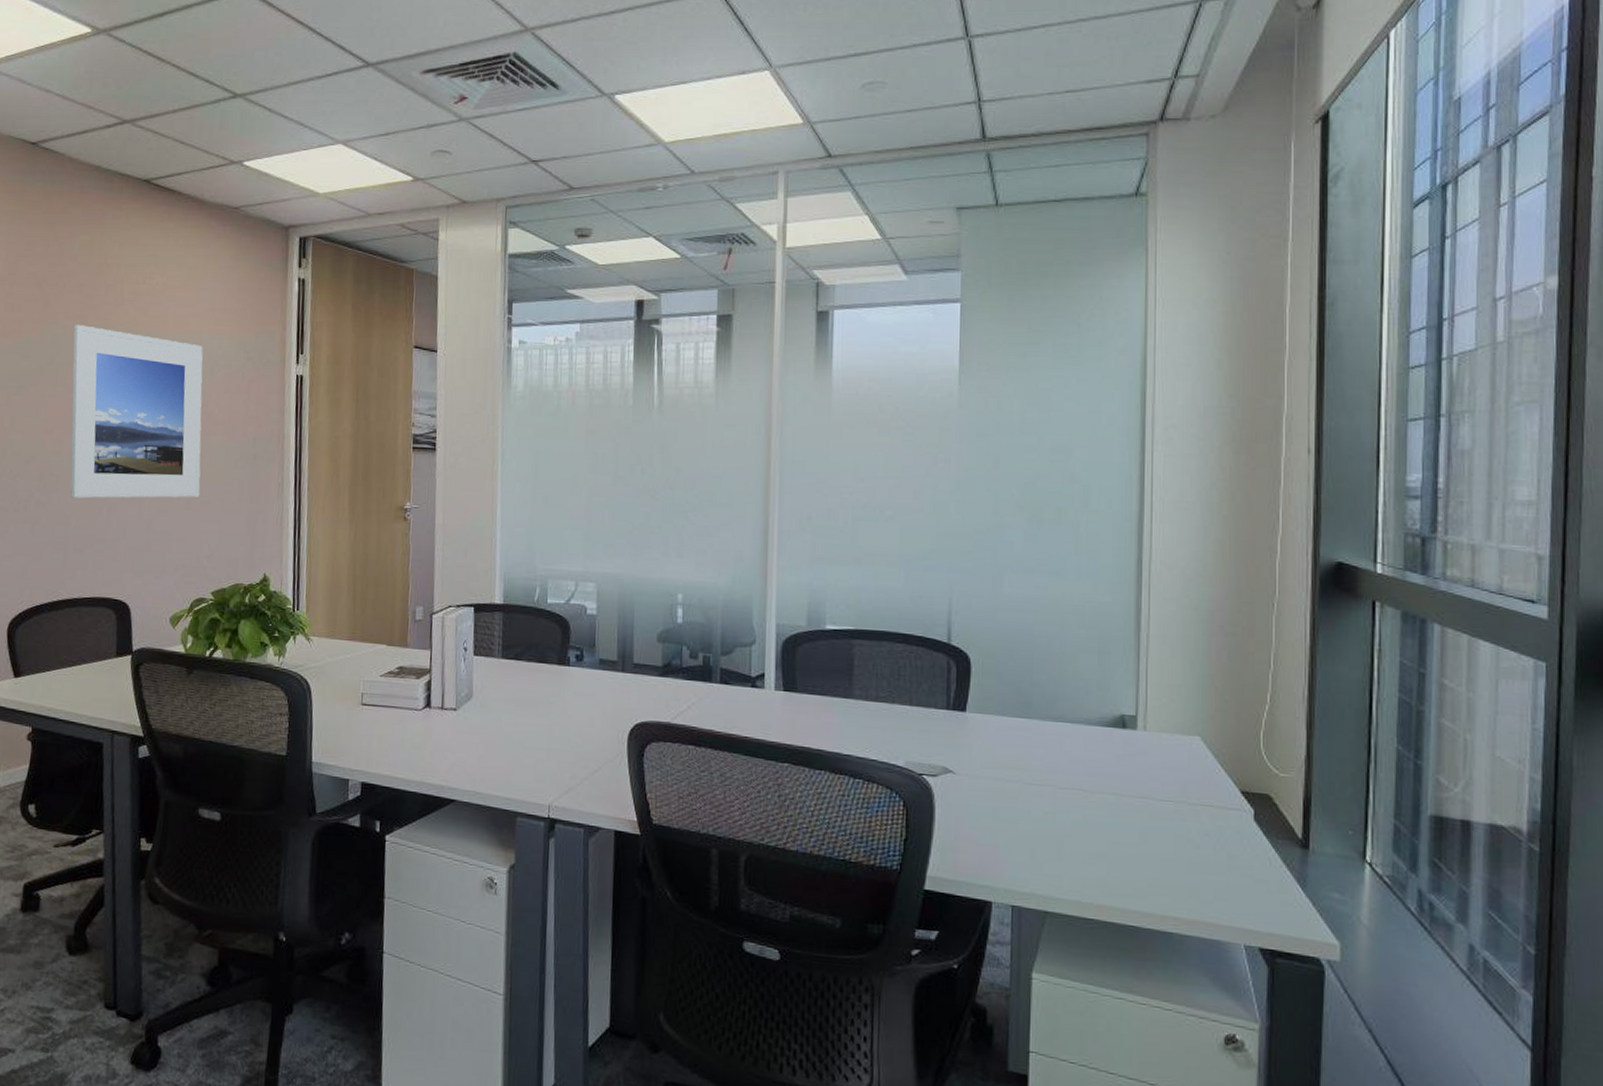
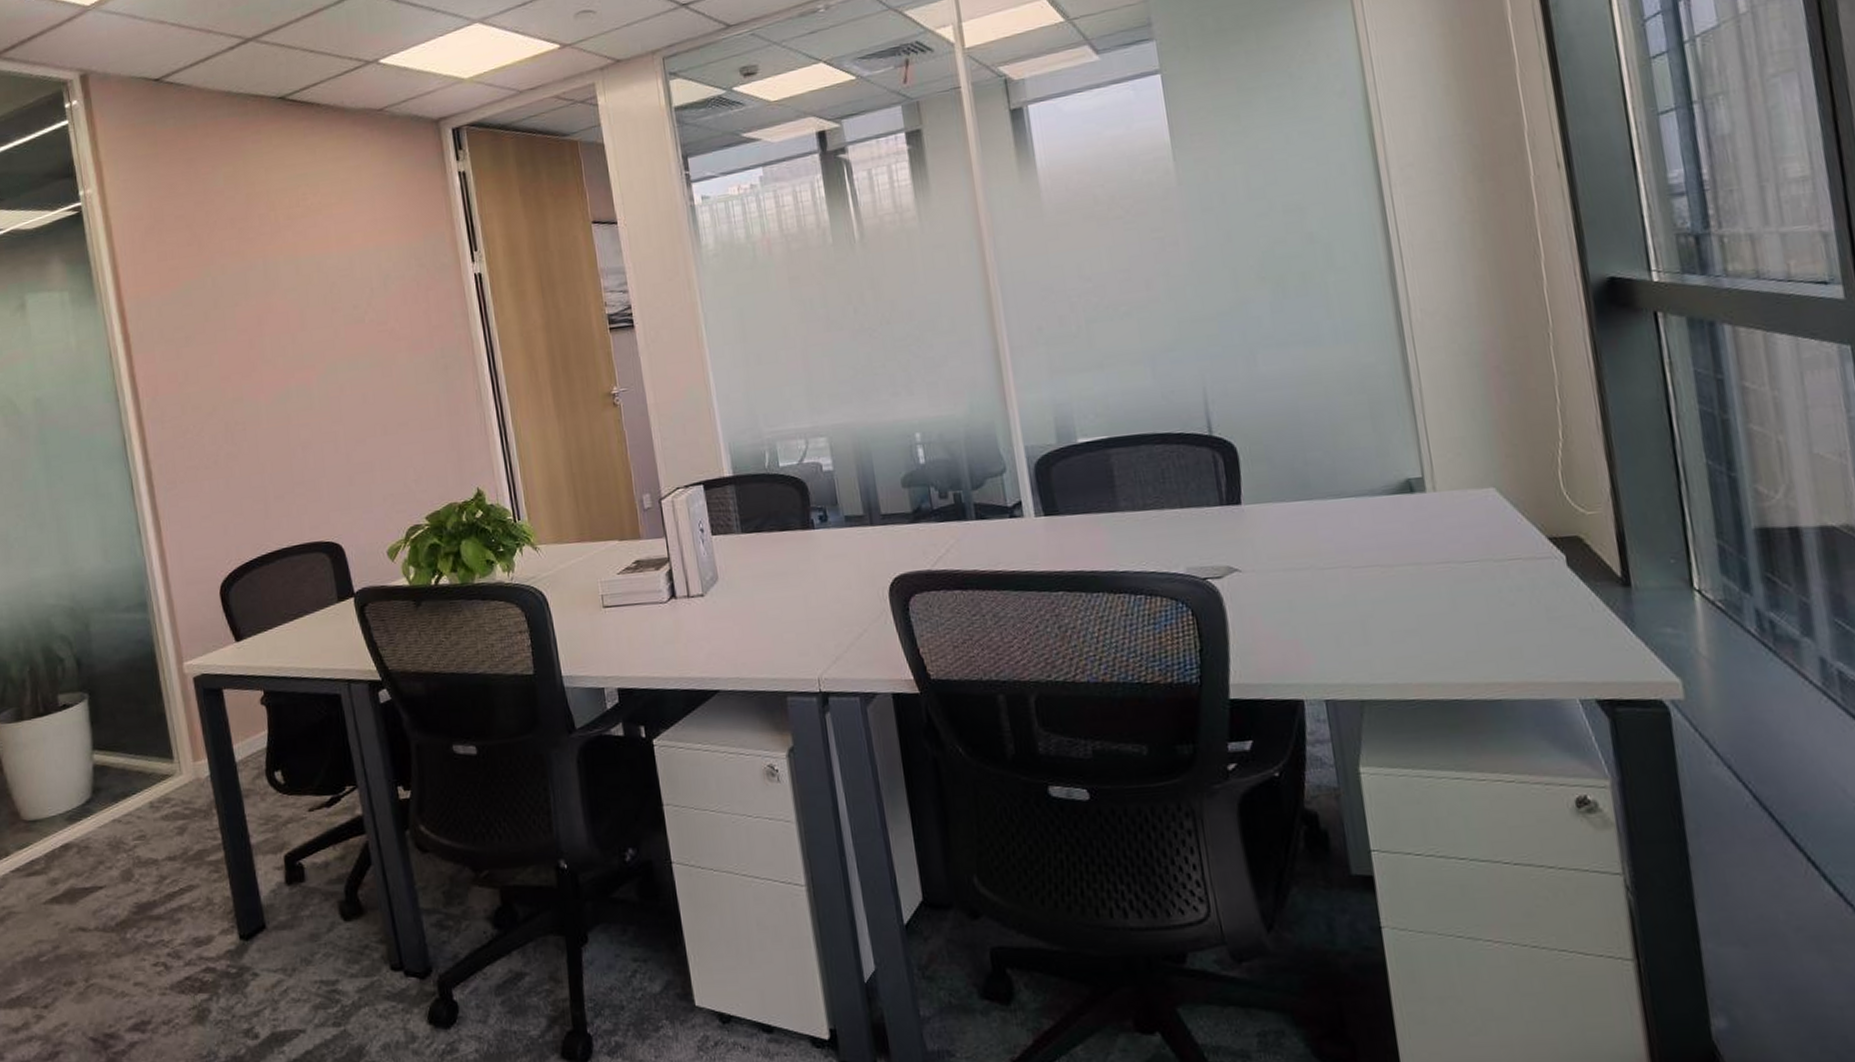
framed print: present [70,325,203,499] -> none [232,260,396,444]

